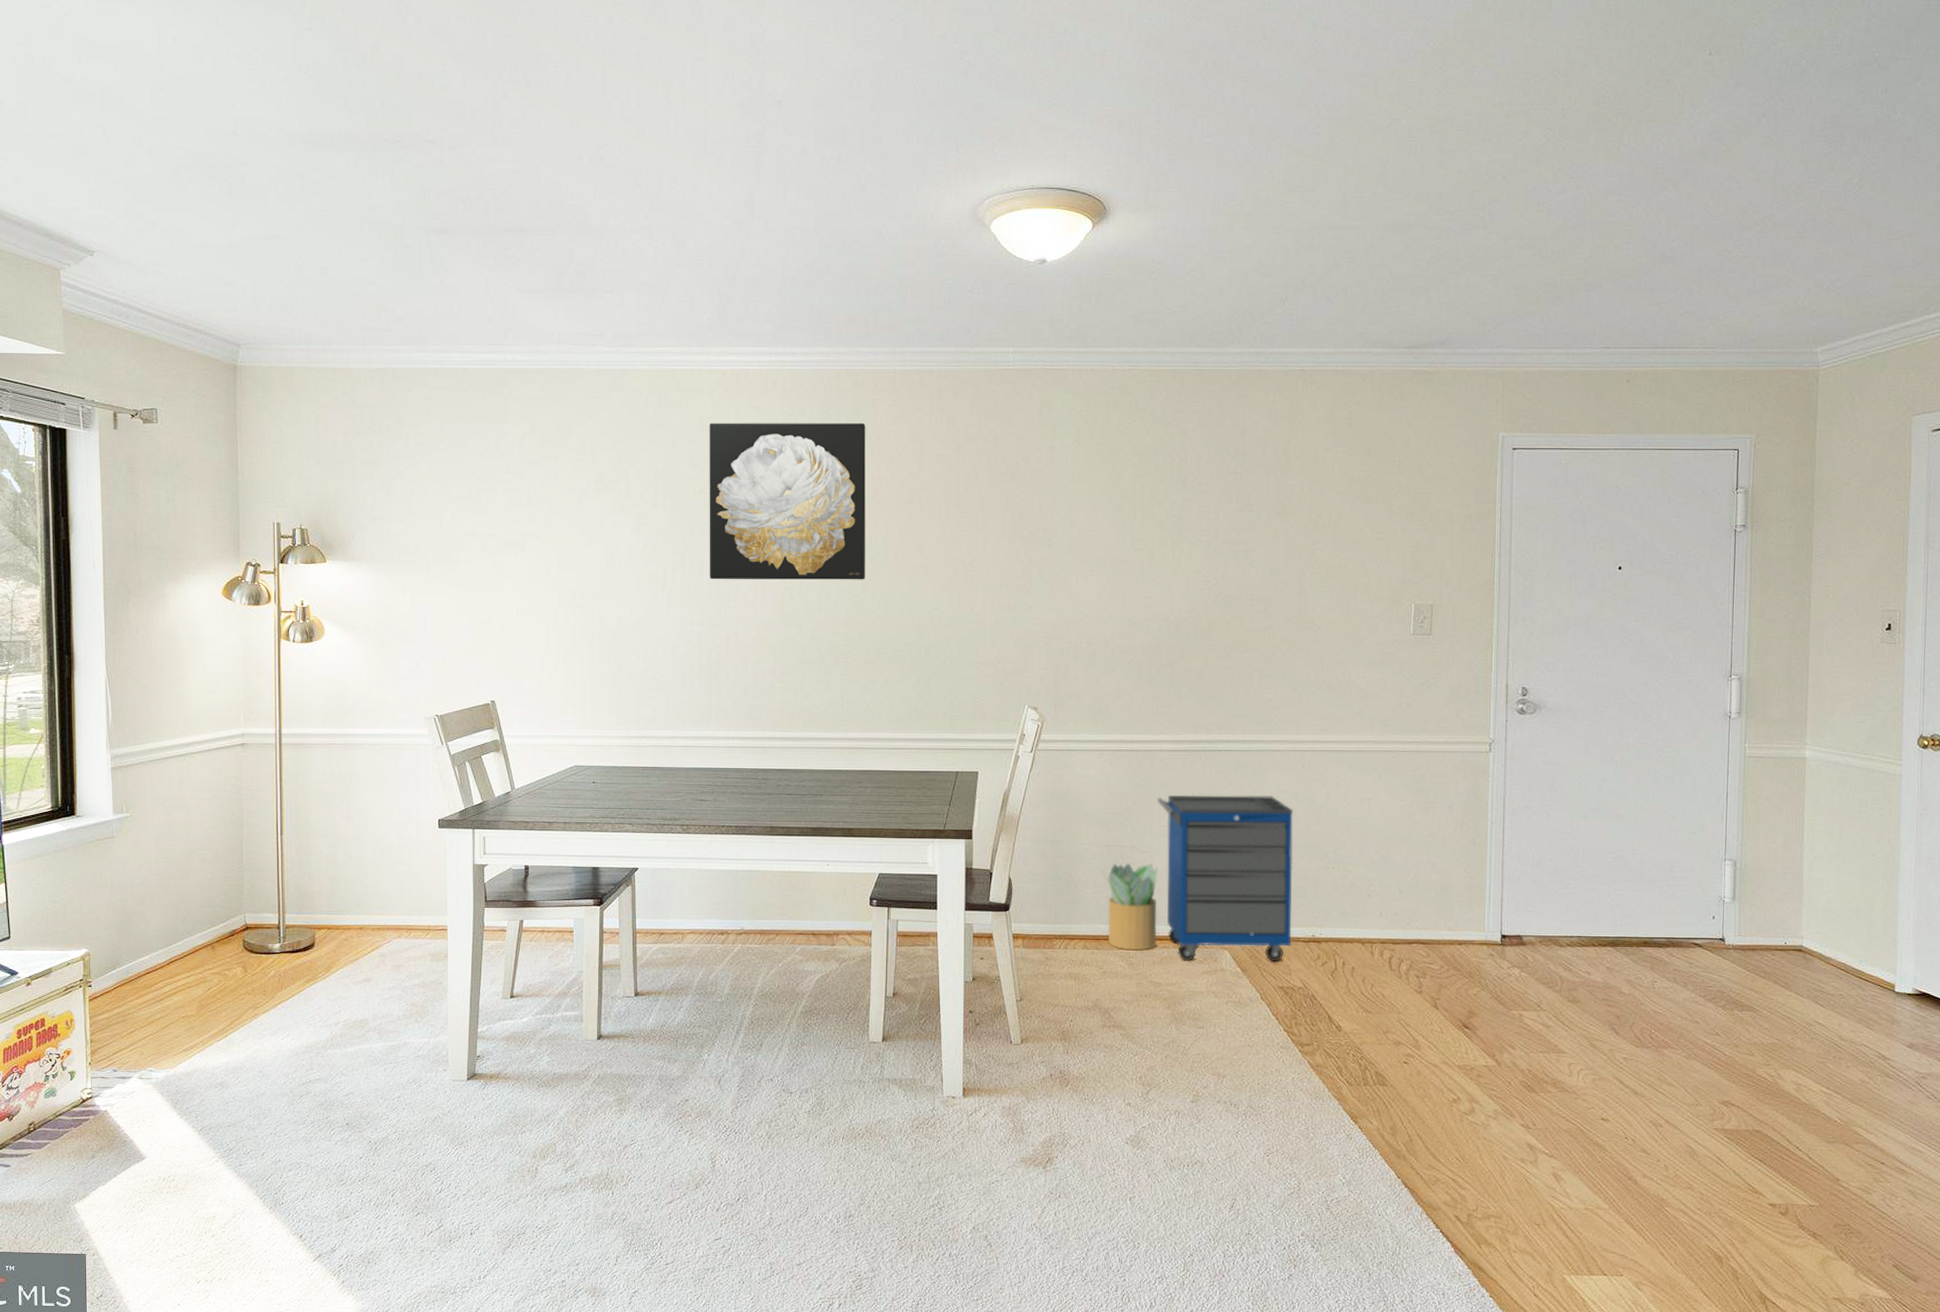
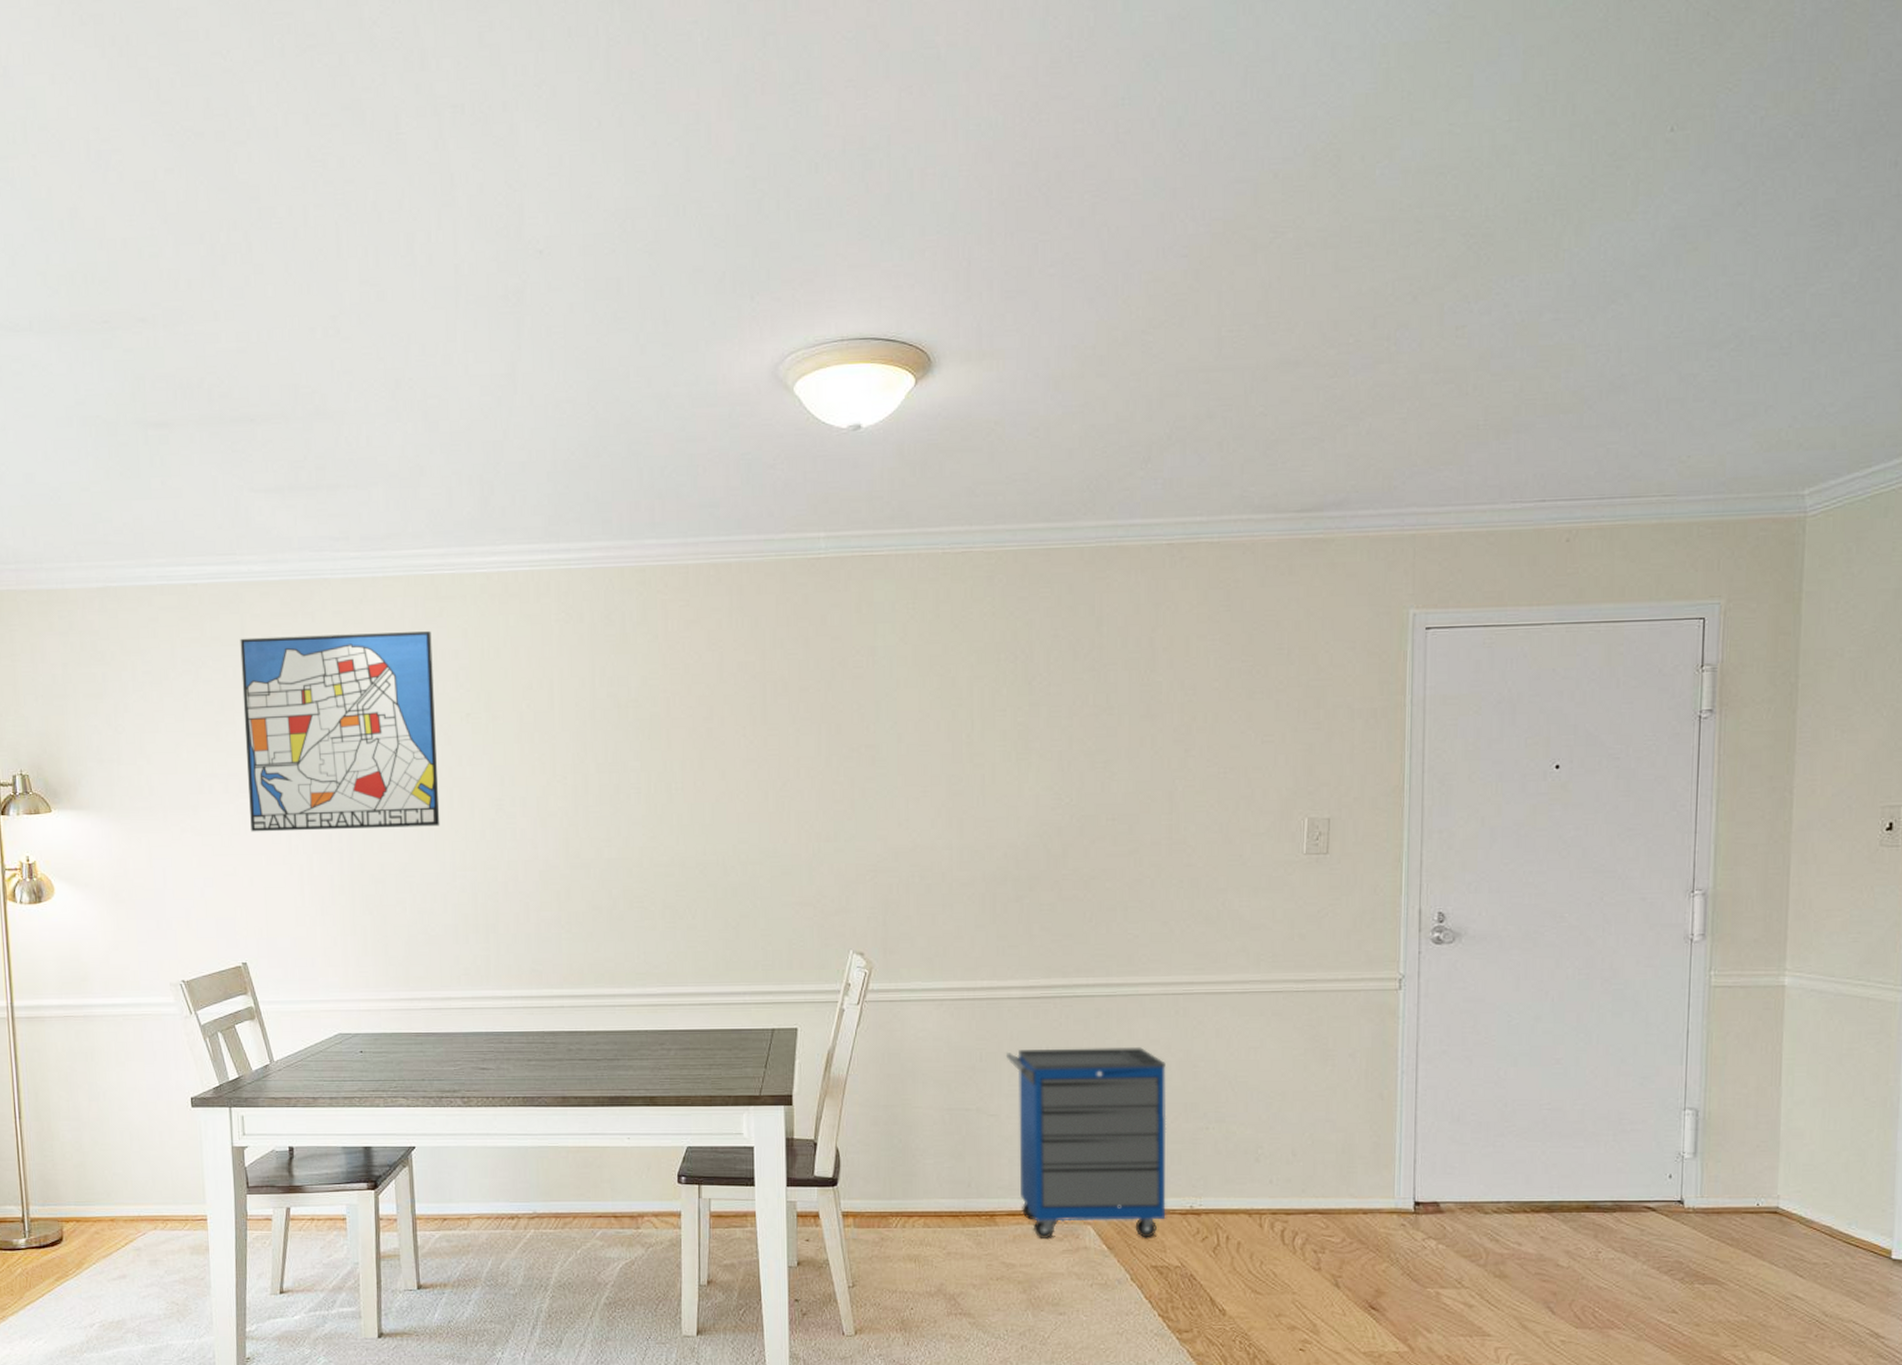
wall art: none [503,417,673,586] -> present [240,631,440,832]
wall art: present [709,423,866,580] -> none [475,629,661,817]
potted plant: present [1101,863,1158,951] -> none [943,1129,1009,1228]

